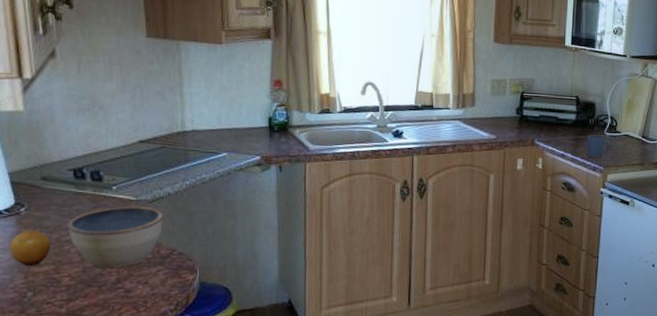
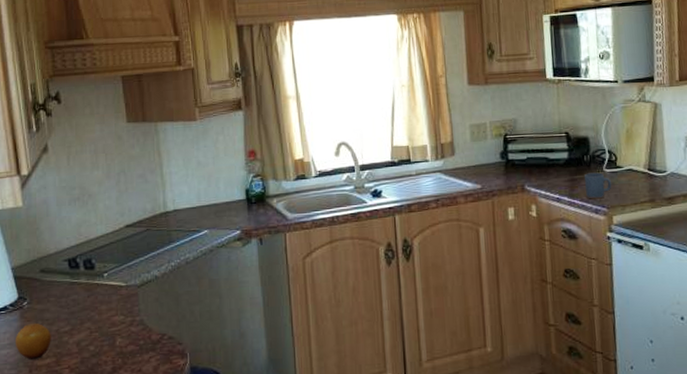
bowl: present [67,206,163,269] -> none [65,291,152,358]

